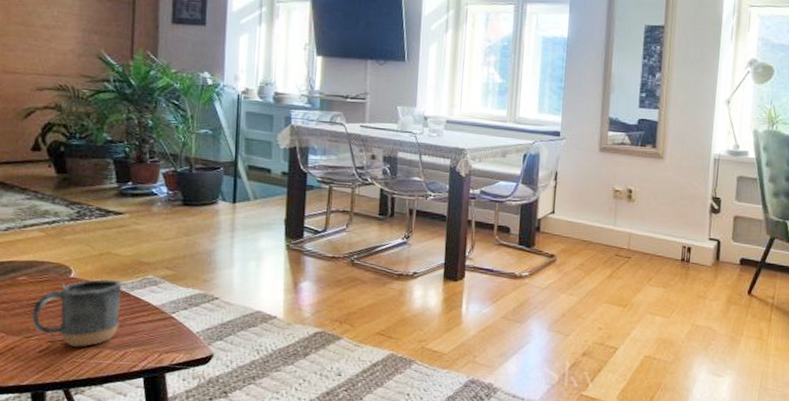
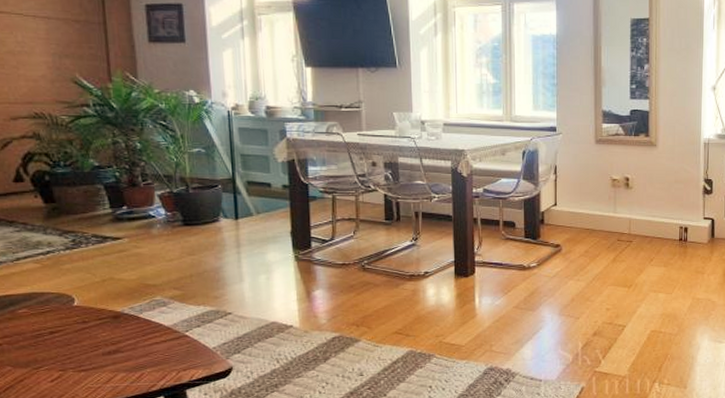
mug: present [32,278,122,347] -> none [38,304,132,373]

